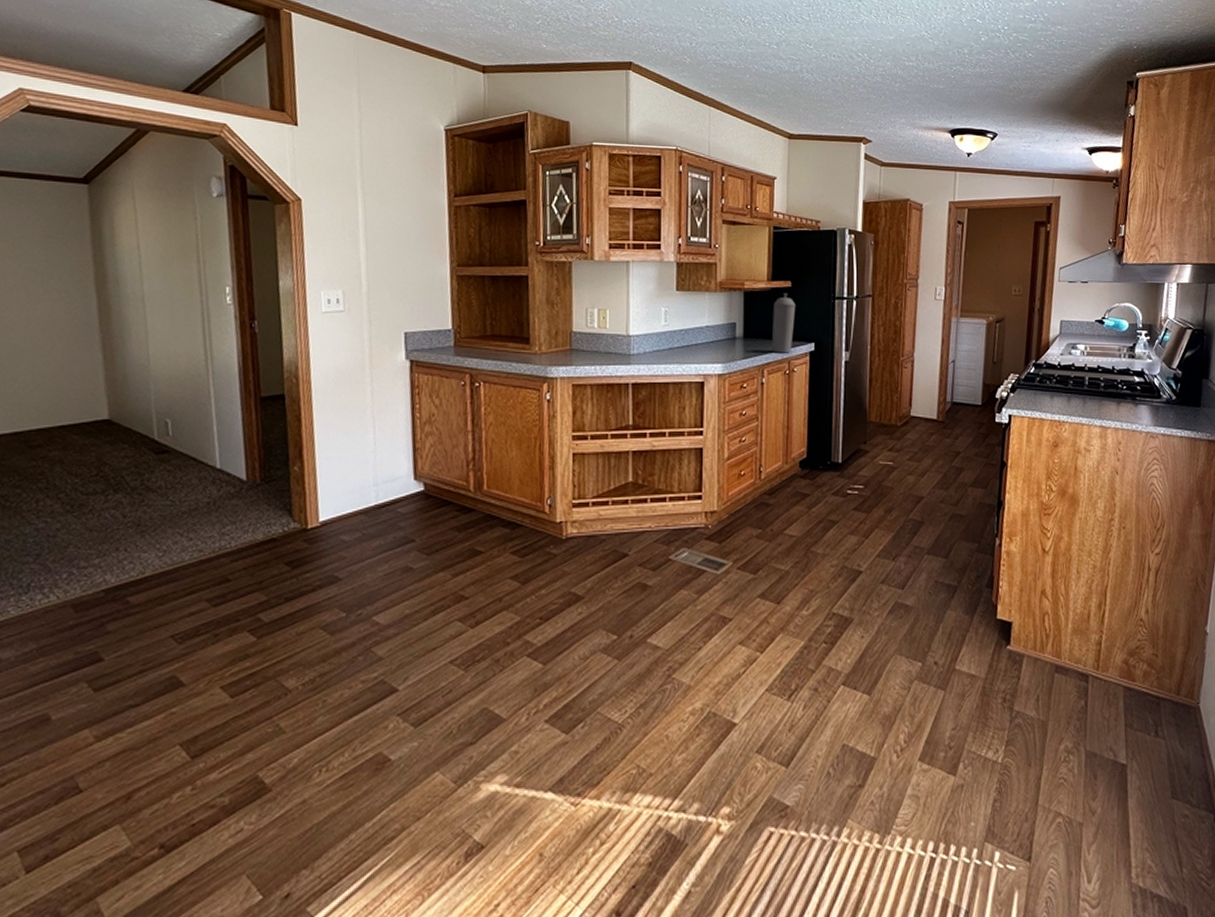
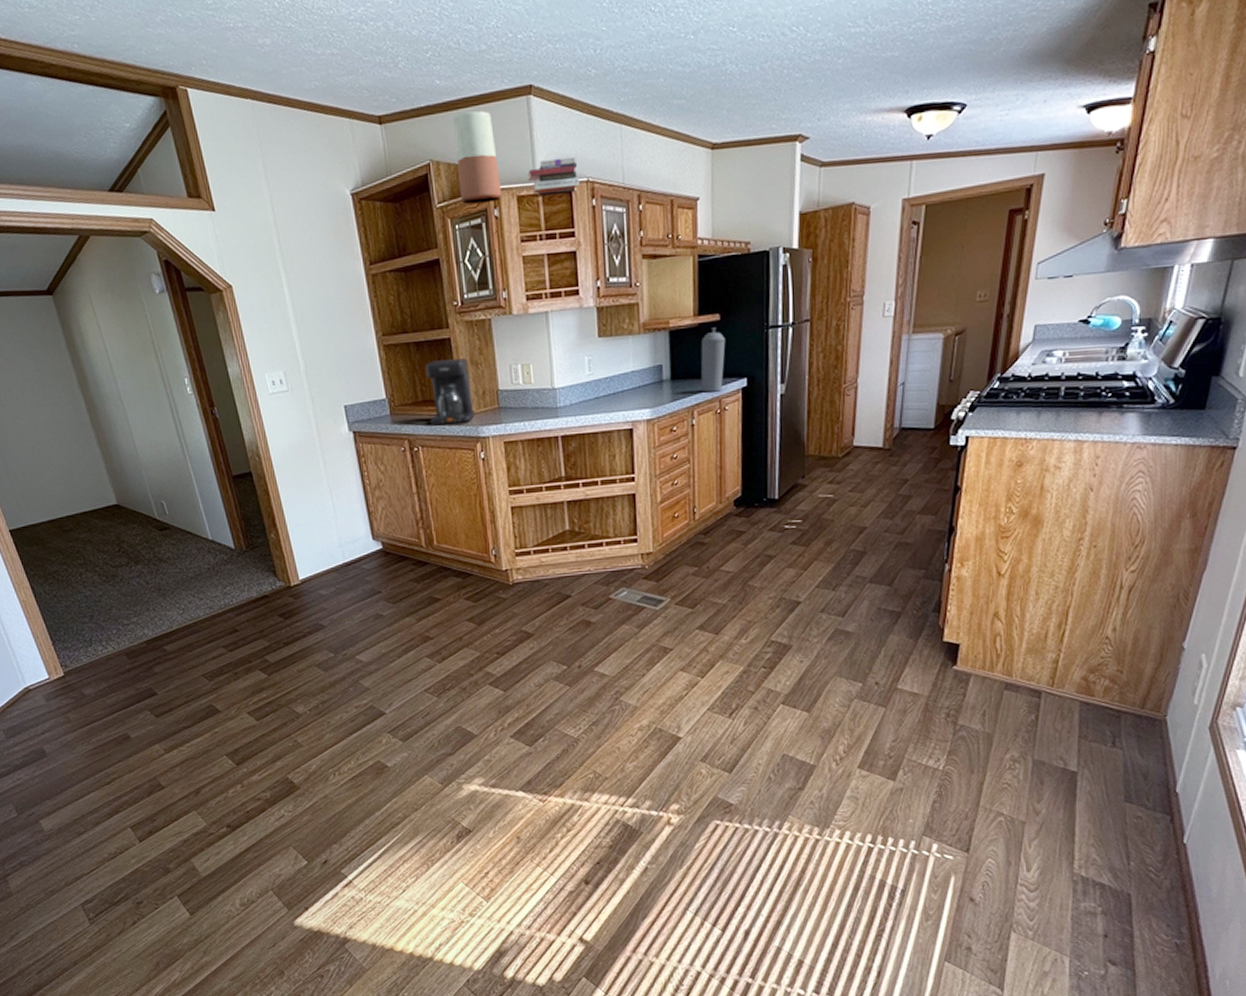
coffee maker: none [496,296,545,362] -> present [426,358,475,426]
vase: none [554,75,595,156] -> present [453,111,503,205]
books: none [621,126,670,158] -> present [528,156,580,196]

